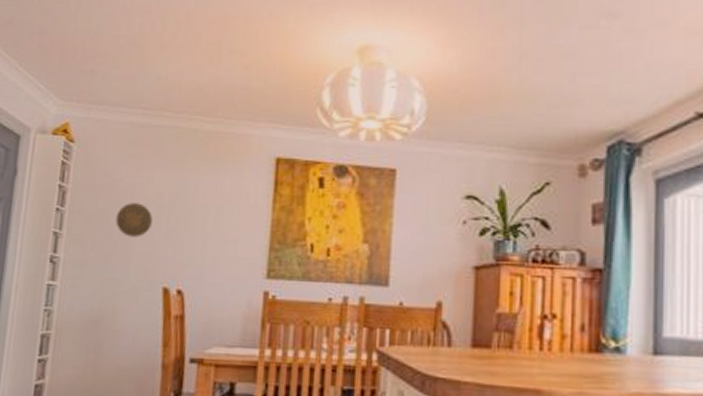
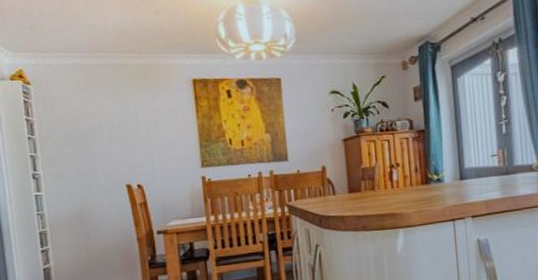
decorative plate: present [115,203,153,238] -> none [78,125,108,152]

